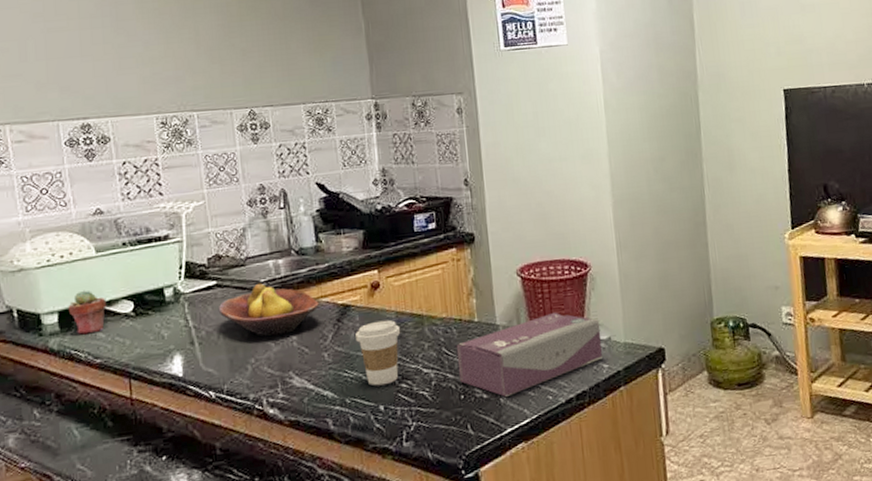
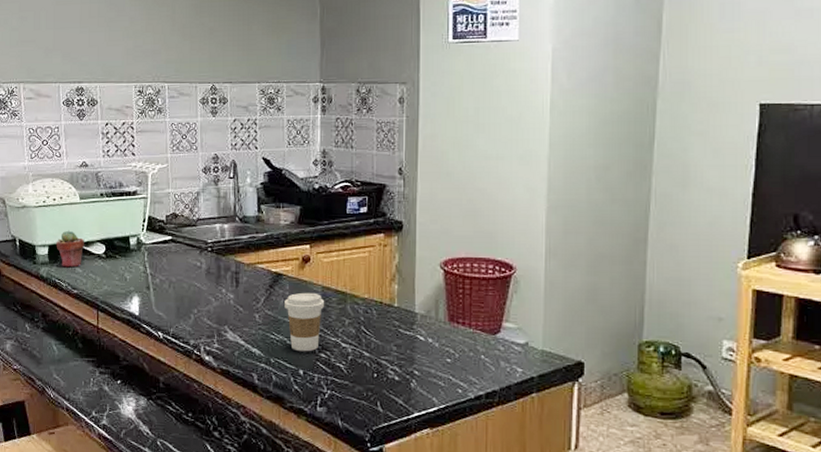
fruit bowl: present [218,284,319,337] -> none [171,244,255,292]
tissue box: present [456,312,602,397] -> none [374,309,519,382]

